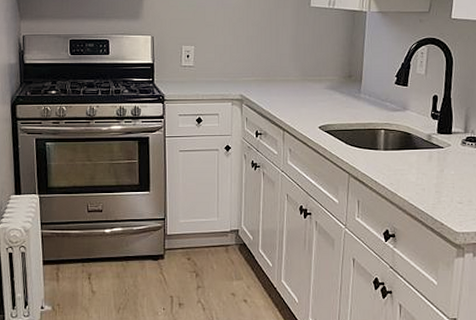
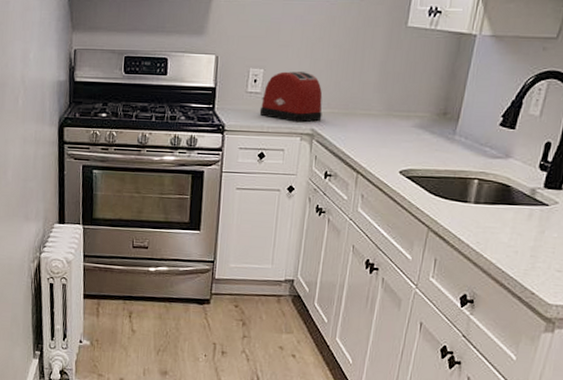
toaster: none [194,47,248,90] -> present [259,71,323,123]

